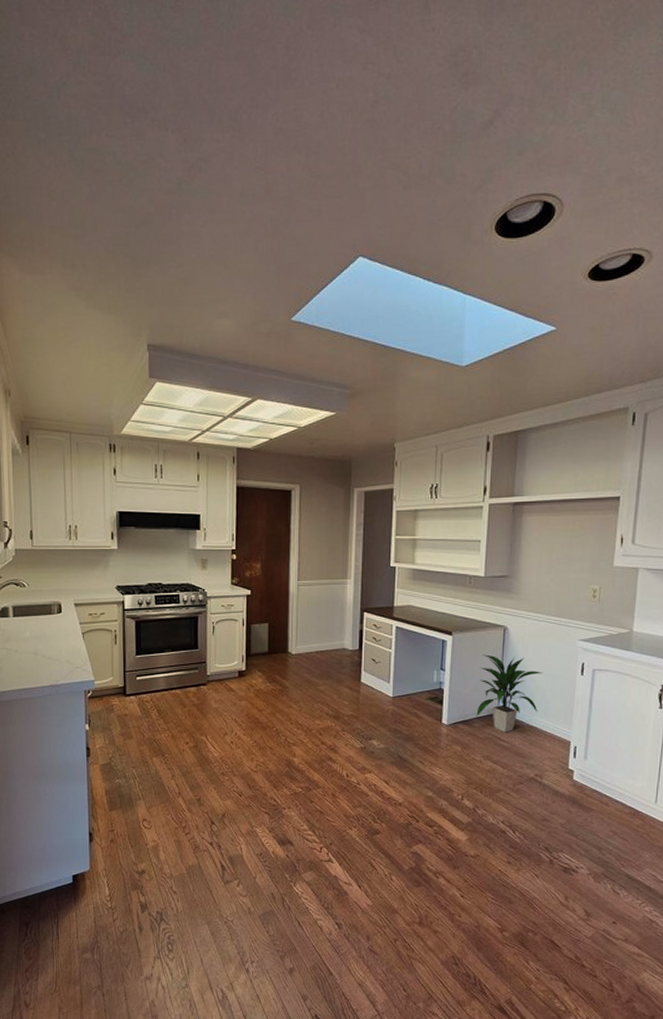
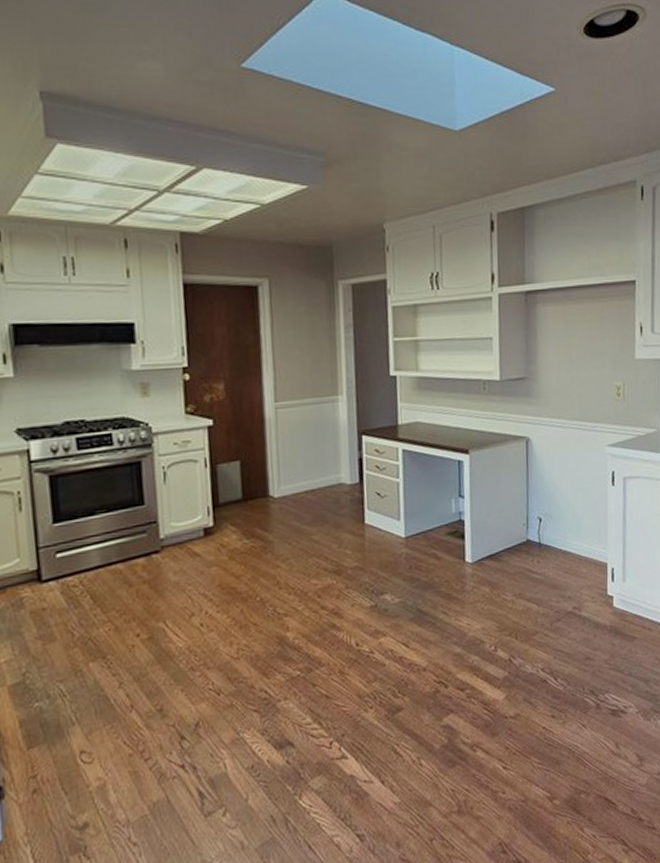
indoor plant: present [476,654,543,733] -> none [503,472,573,564]

